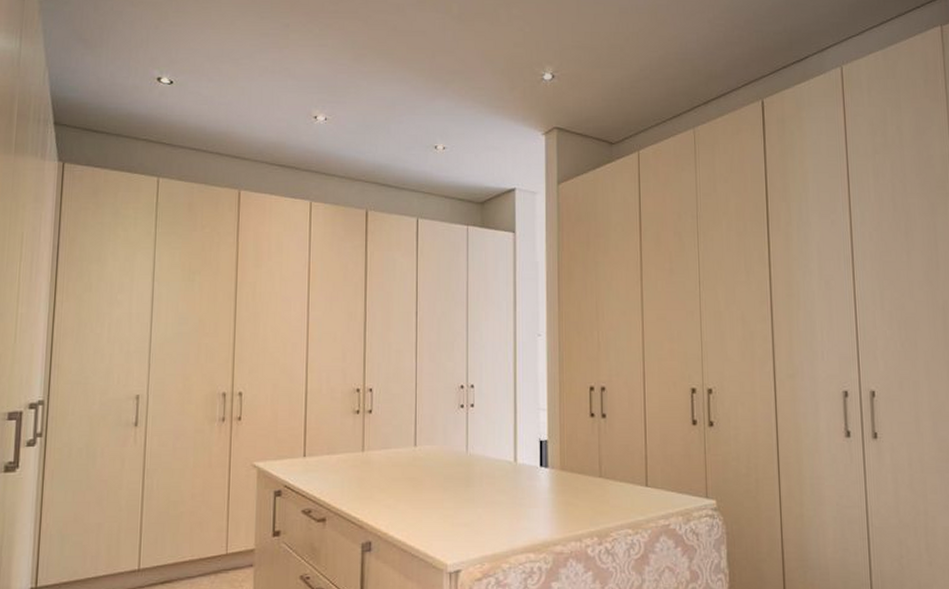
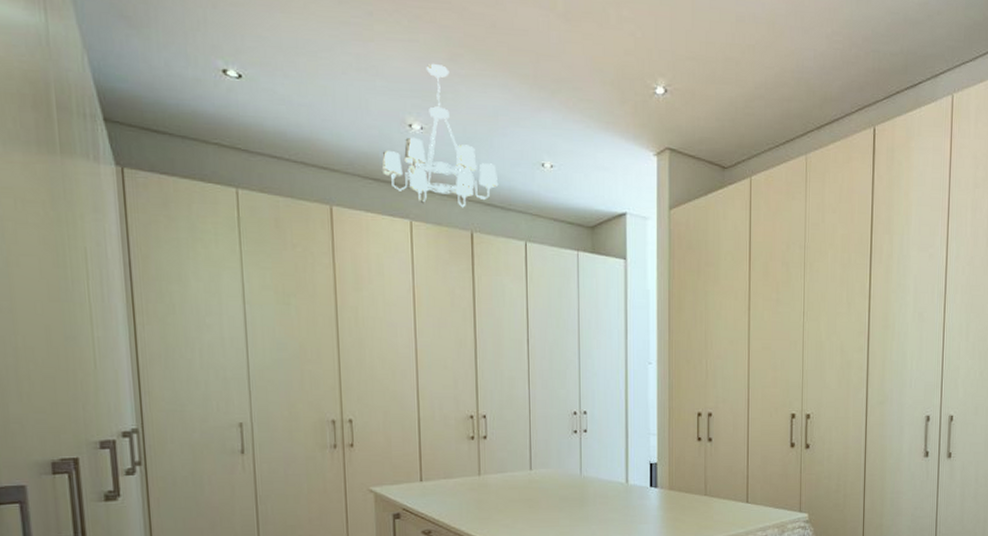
chandelier: none [287,63,394,189] -> present [381,63,499,208]

